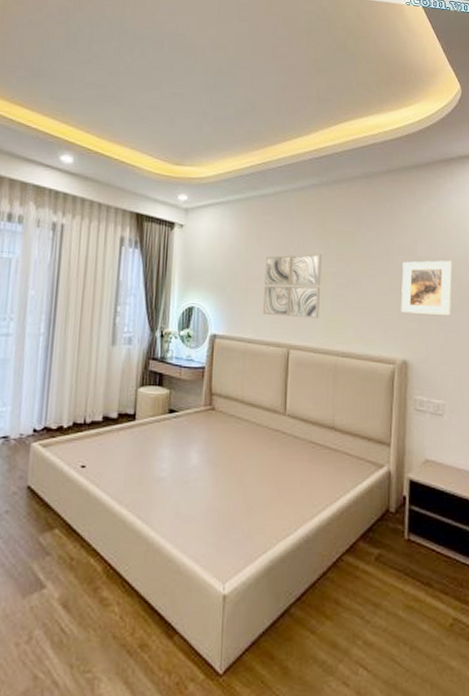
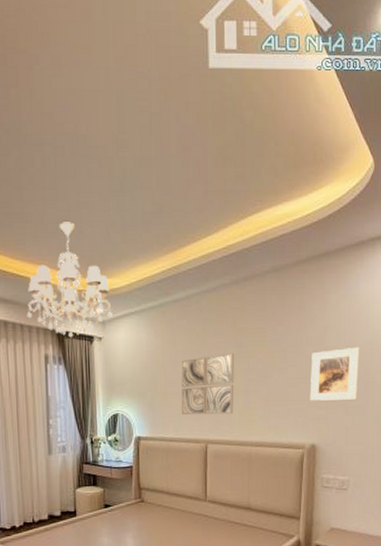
chandelier: none [106,109,197,222] -> present [26,222,113,338]

